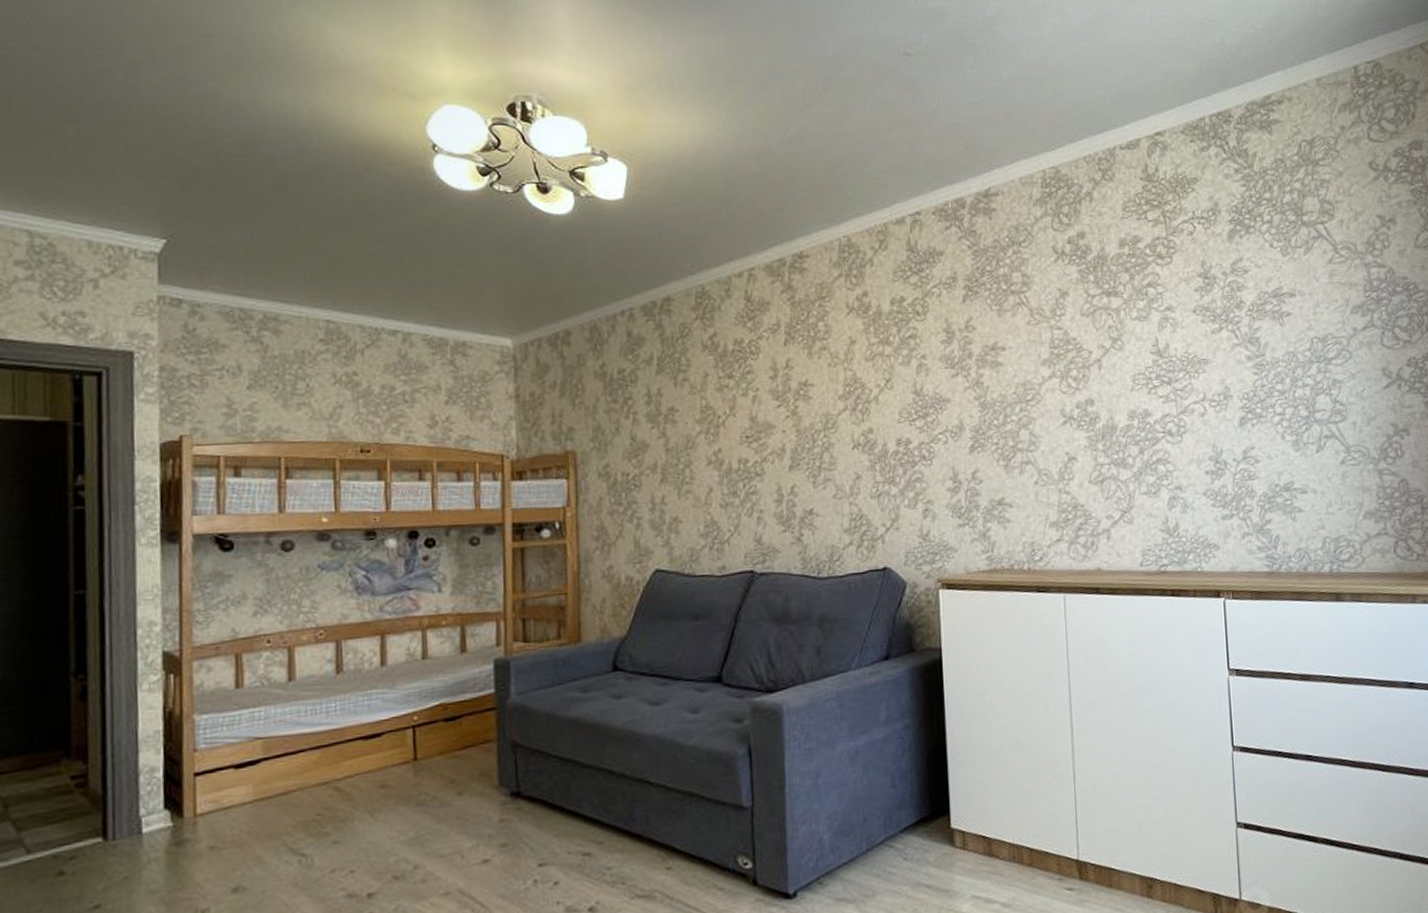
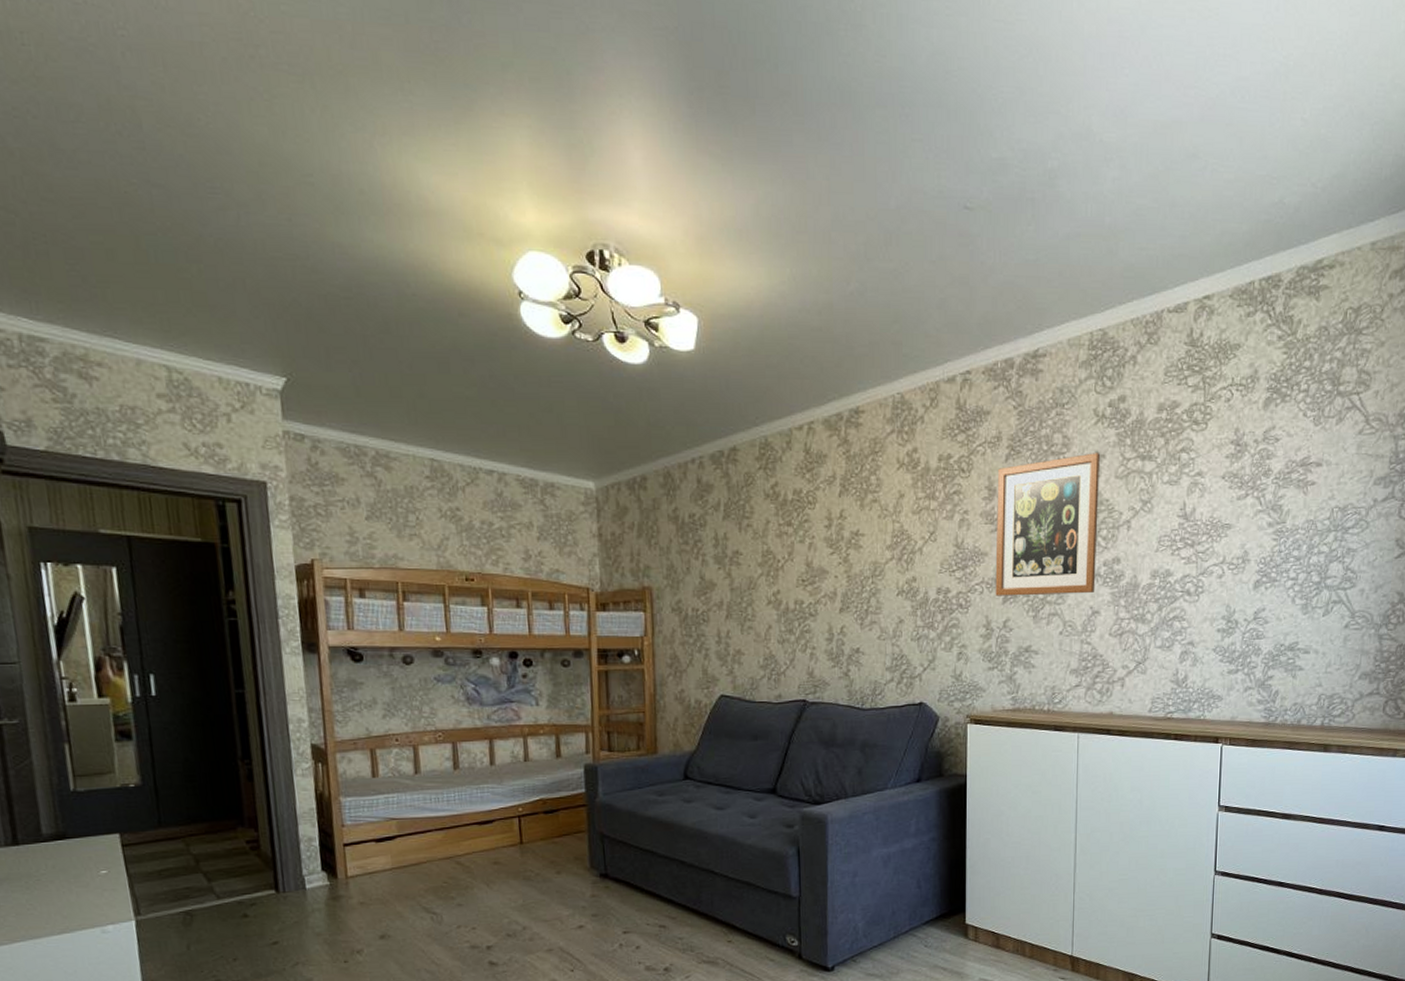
wall art: none [956,290,1070,446] -> present [995,453,1101,596]

